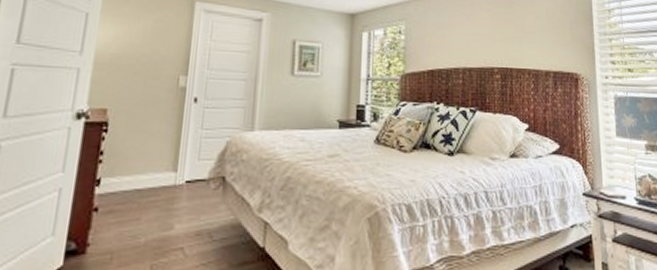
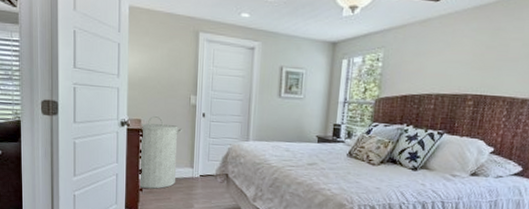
laundry hamper: none [95,102,166,207] -> present [140,115,183,189]

